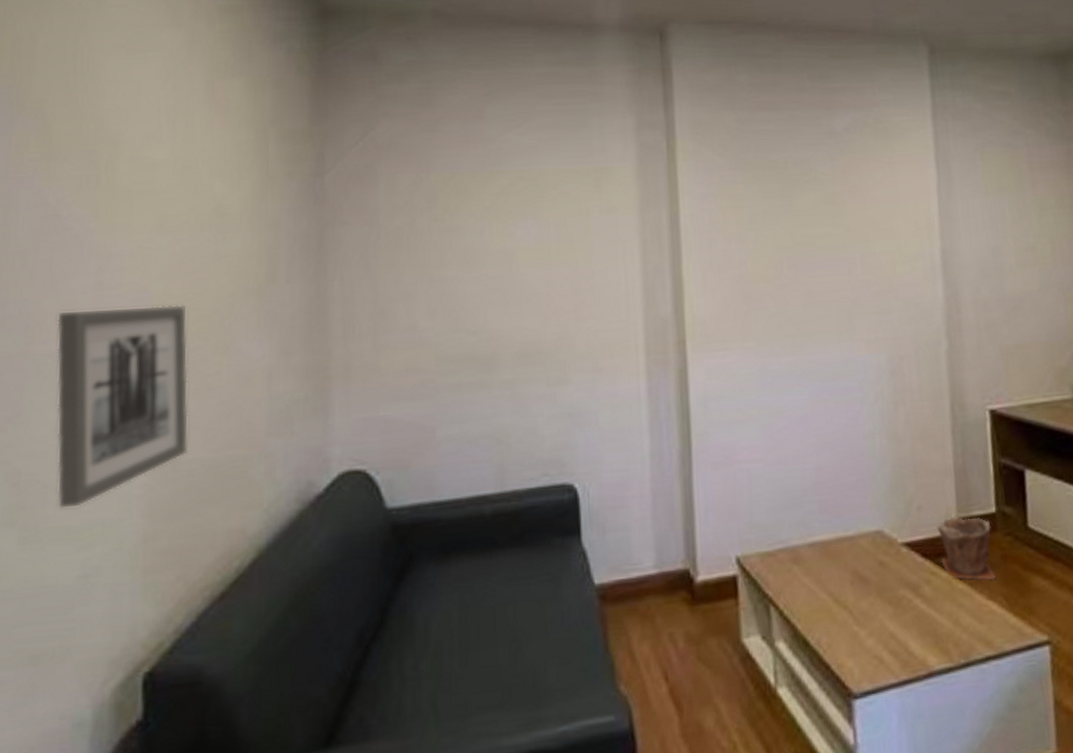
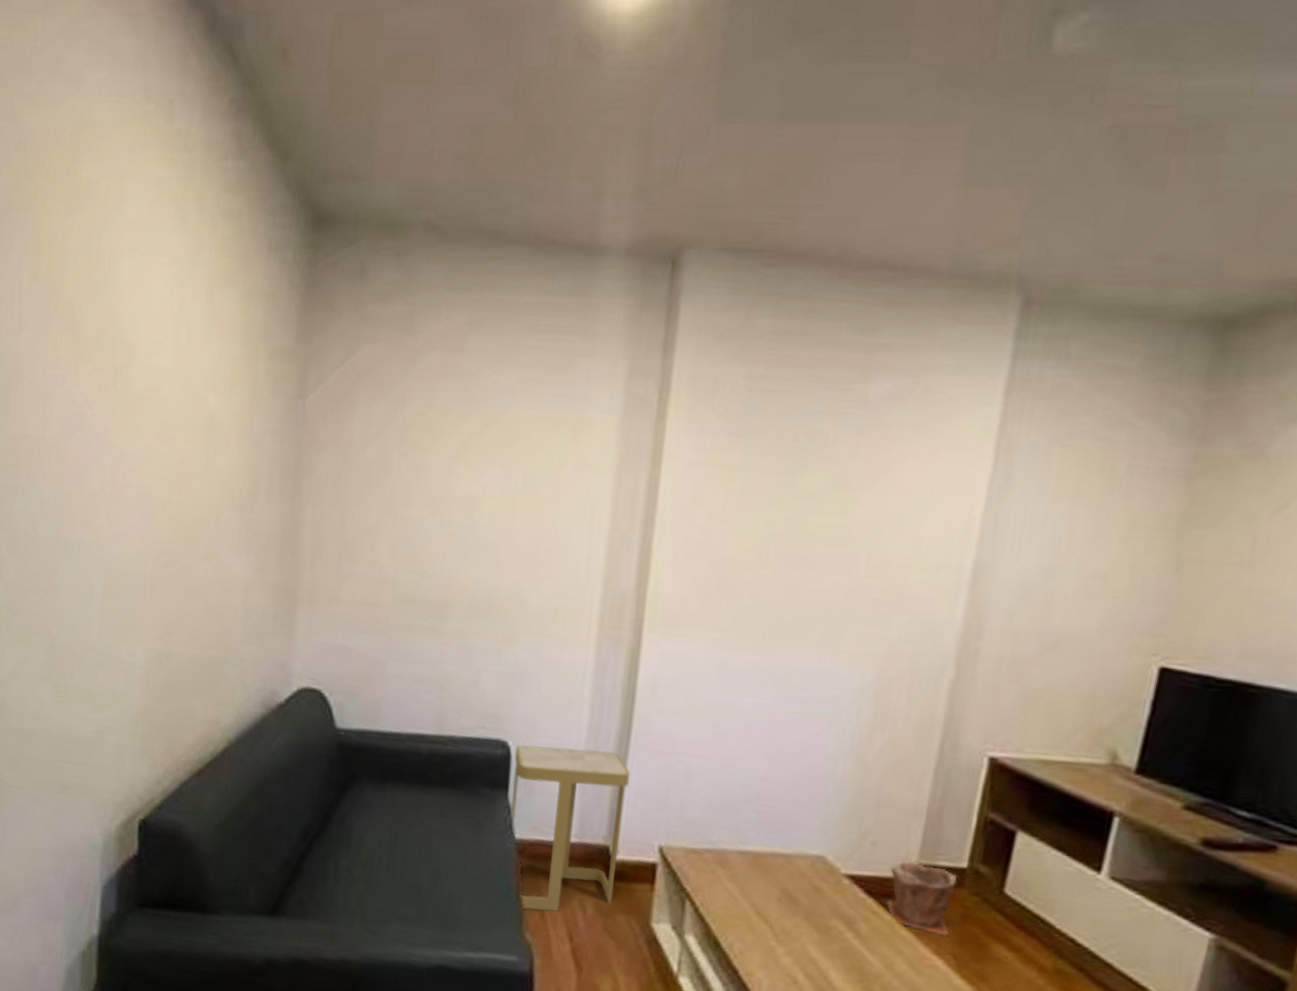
wall art: present [56,305,189,510] -> none [80,505,182,676]
side table: none [583,473,702,660] -> present [509,745,630,912]

